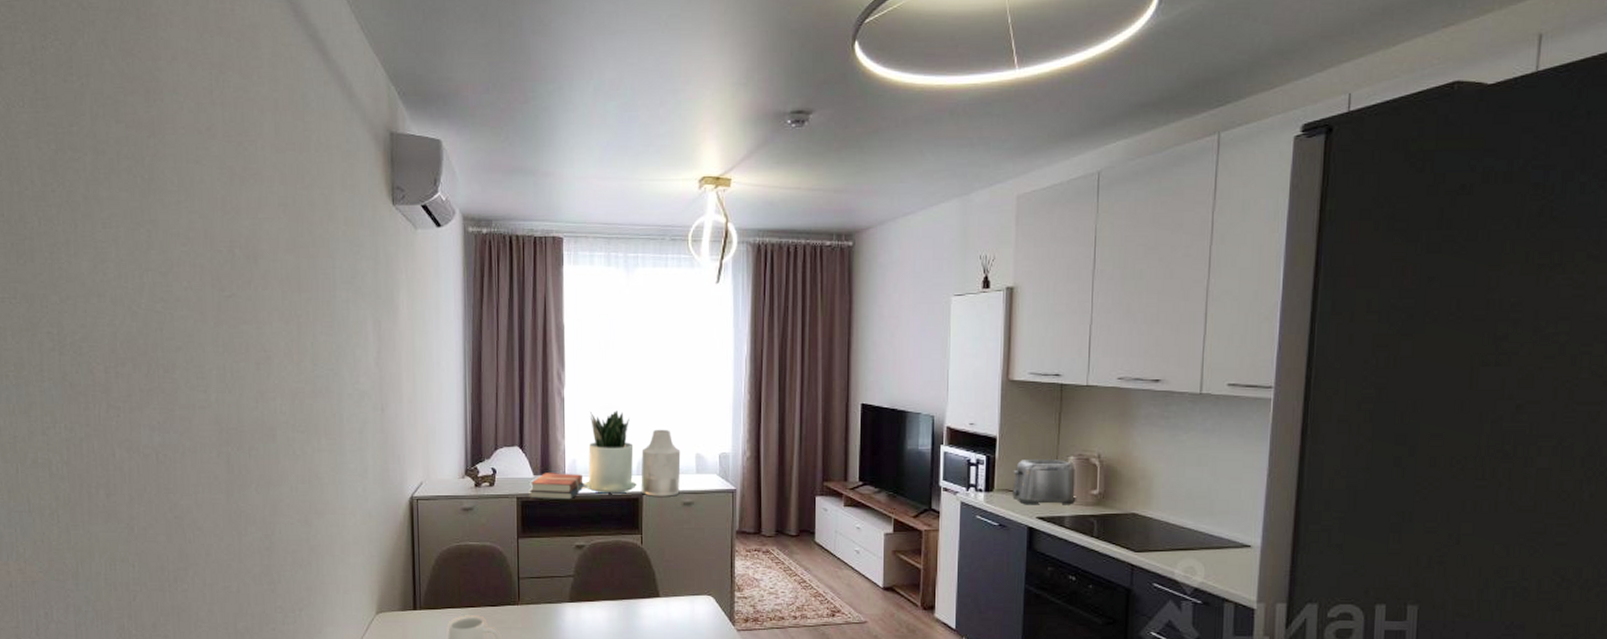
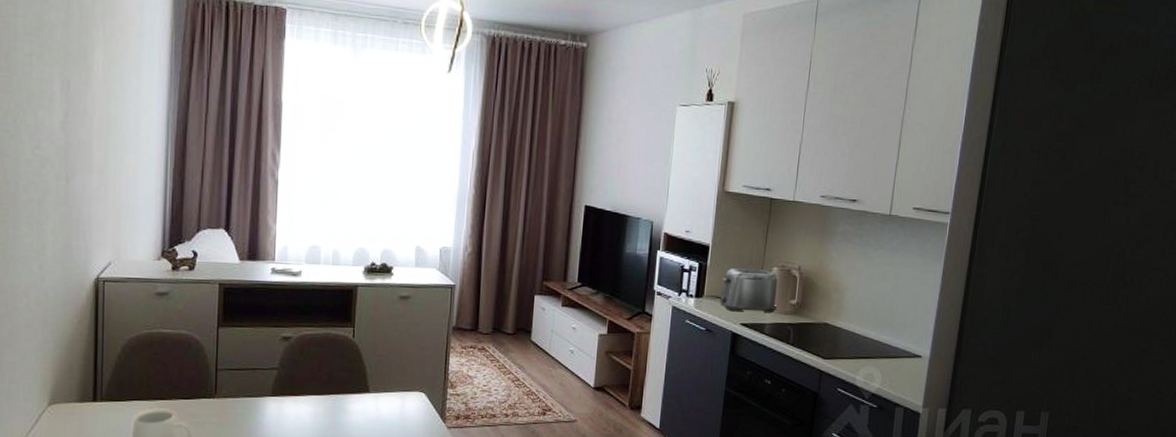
books: present [529,473,584,500] -> none [233,258,295,289]
planter: present [584,411,637,494] -> none [294,197,352,284]
vase: present [641,429,681,497] -> none [355,219,400,289]

